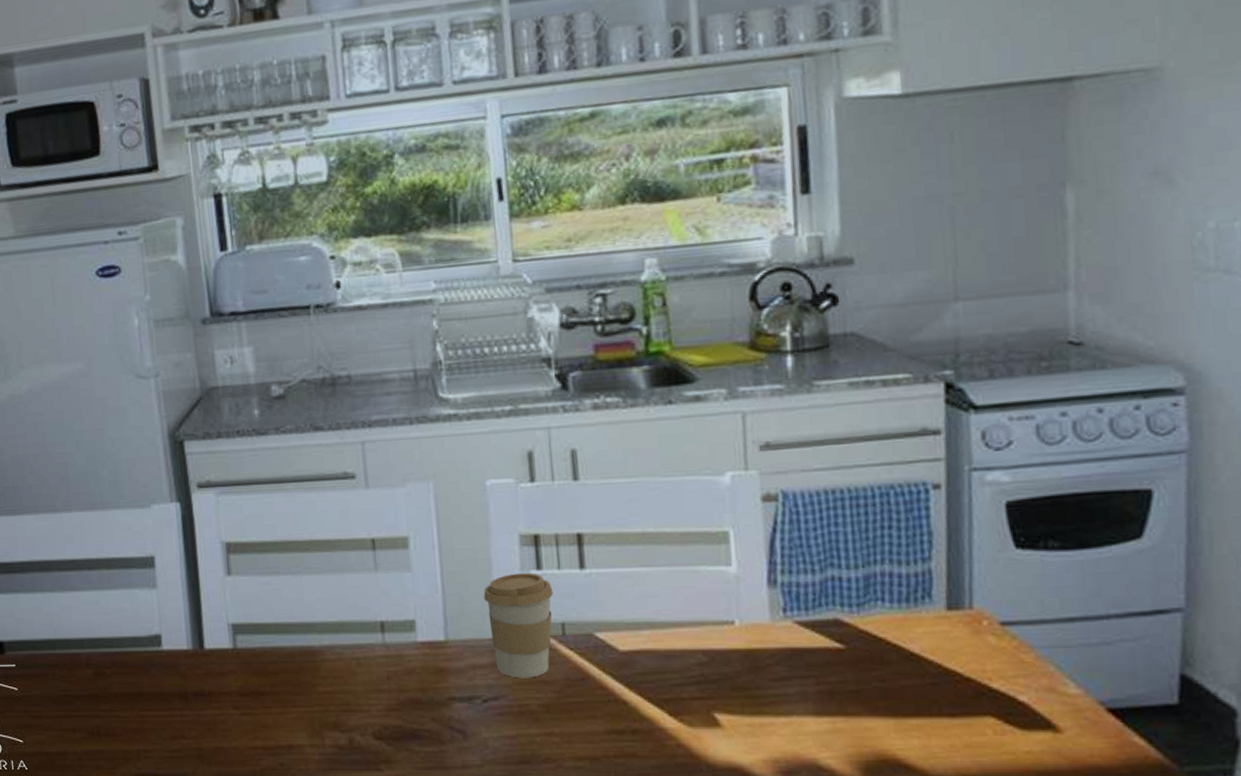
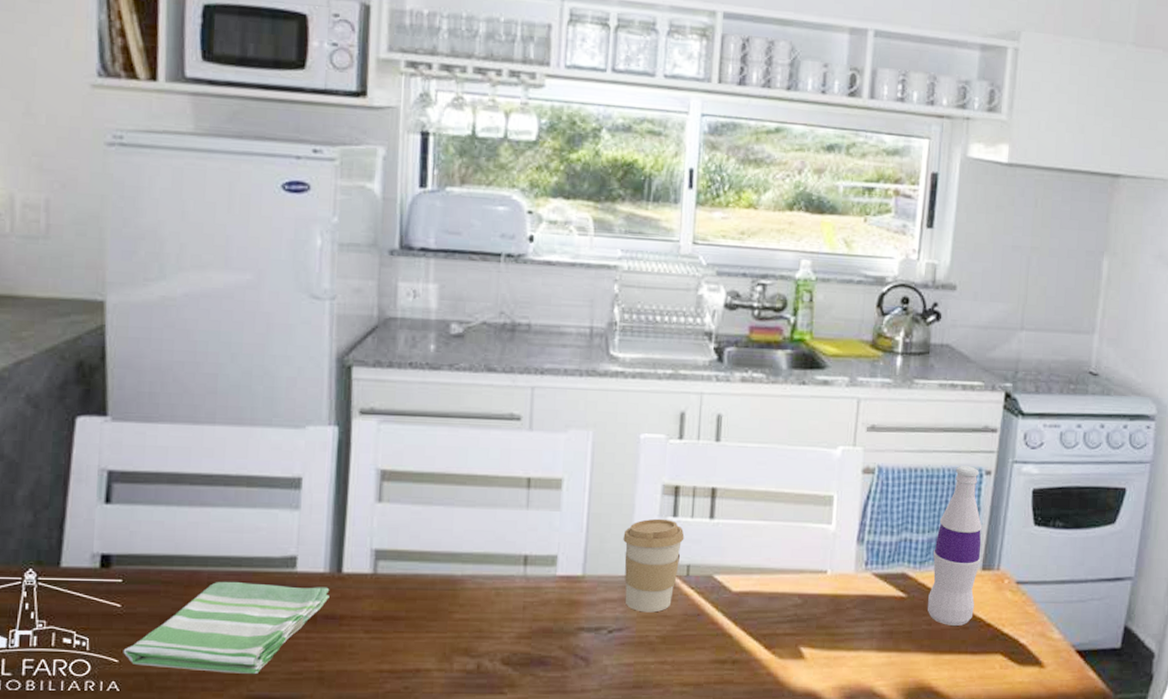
dish towel: none [25,662,196,752] -> present [123,581,330,674]
bottle: none [874,479,944,681] -> present [928,465,982,626]

